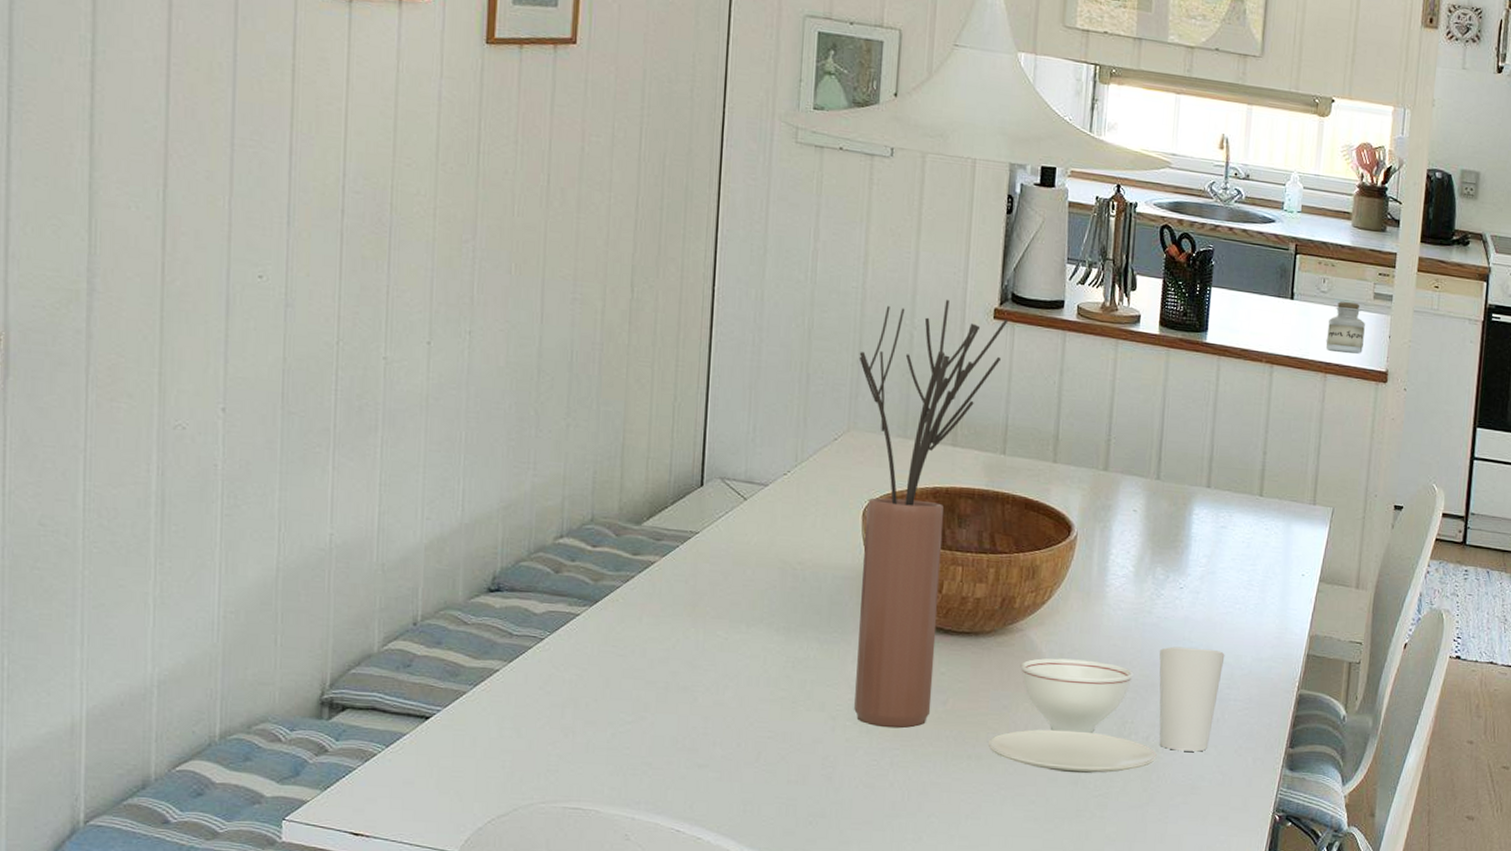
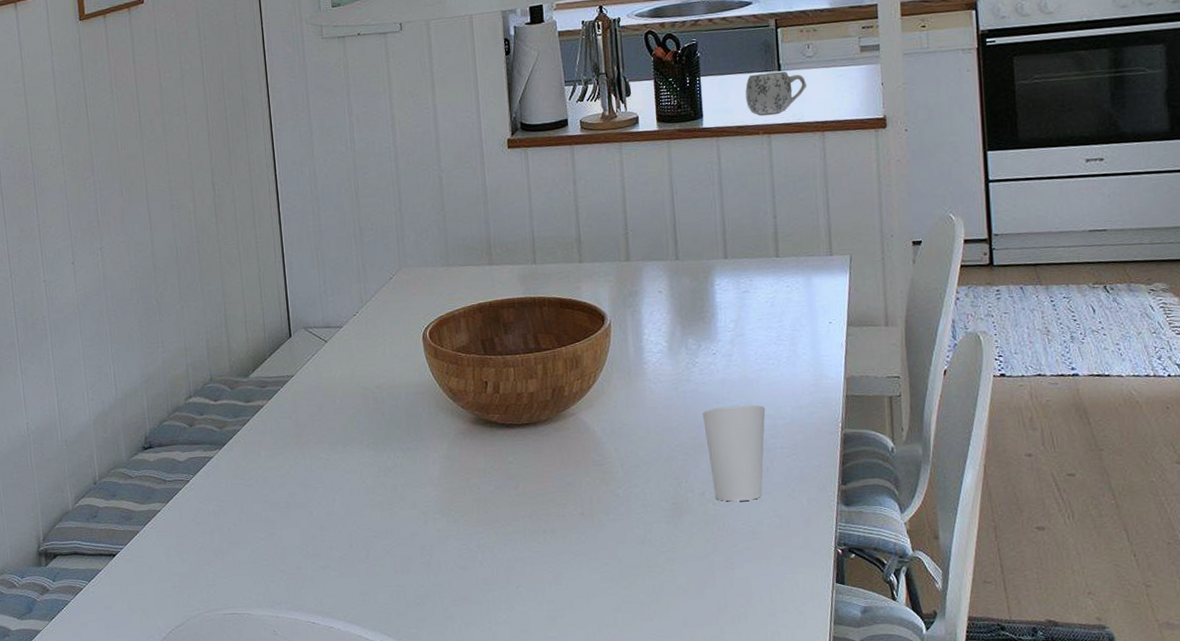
vase: present [854,300,1009,728] -> none [399,141,521,516]
plate: present [987,729,1157,774] -> none [559,495,715,534]
bowl: present [1020,658,1134,734] -> none [577,431,682,499]
mug: none [1254,297,1317,346] -> present [745,71,807,117]
jar: present [1325,302,1365,355] -> none [819,60,857,111]

